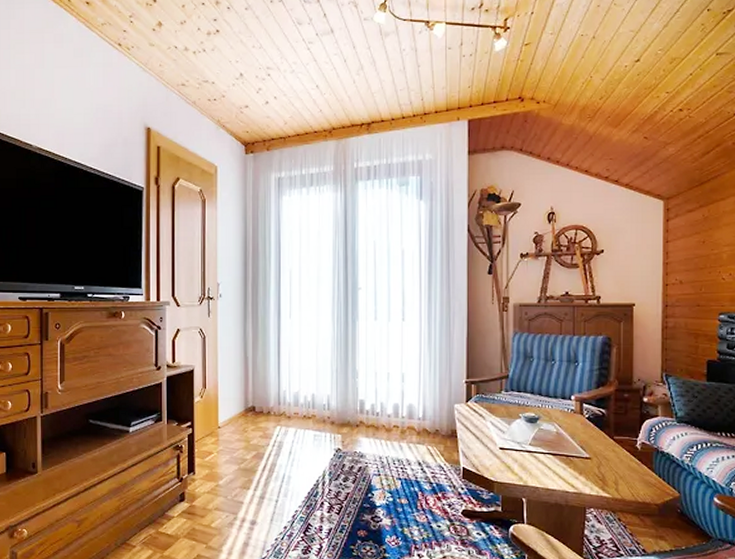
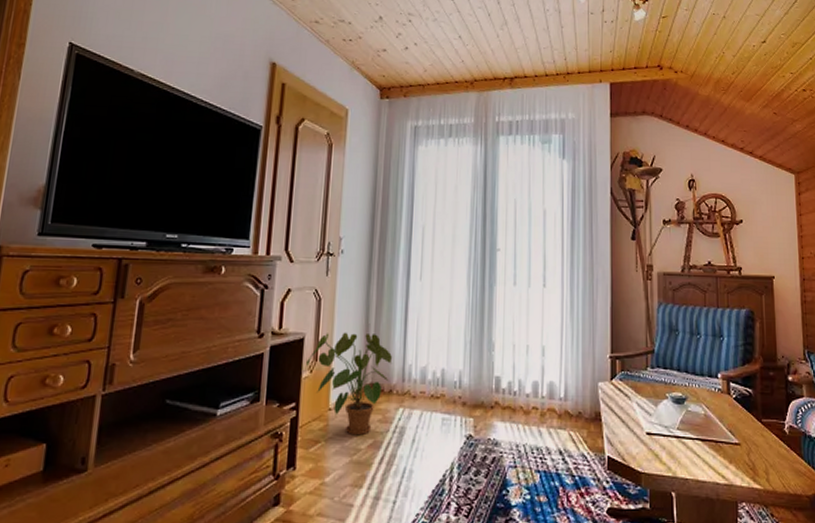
house plant: none [197,364,268,449] -> present [306,332,392,436]

